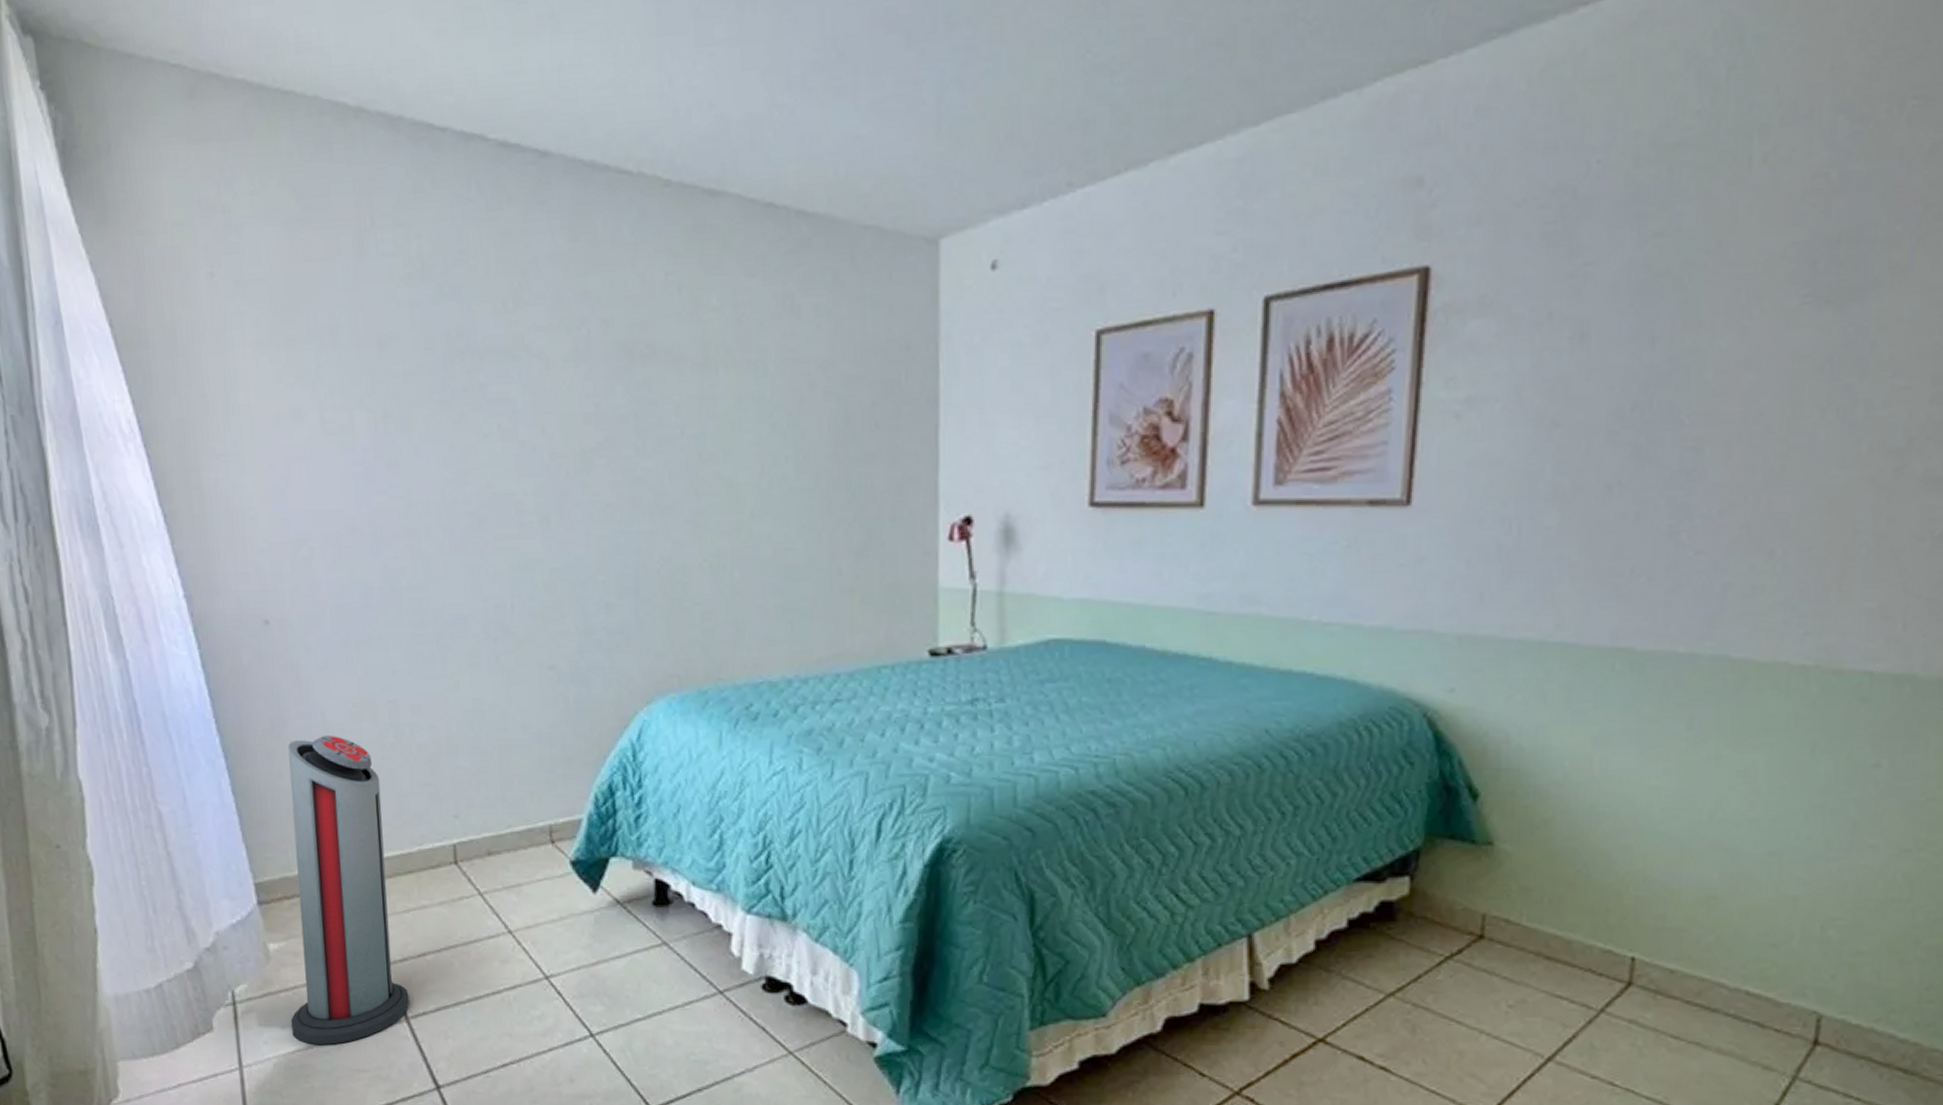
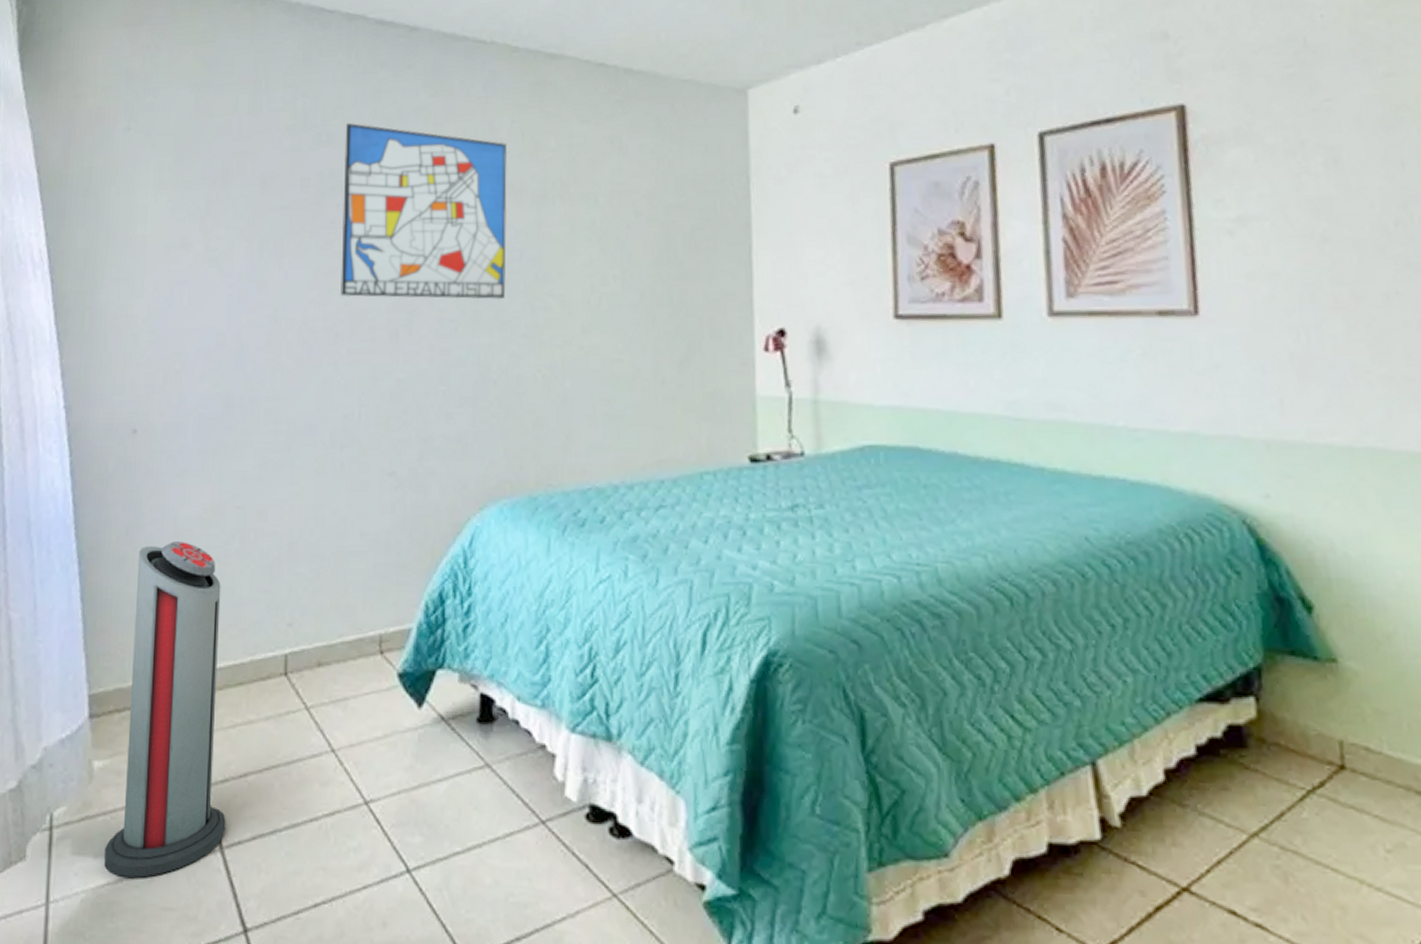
wall art: none [471,271,667,482] -> present [341,122,507,300]

